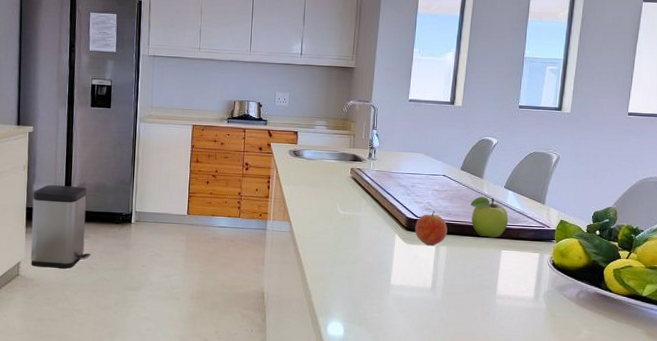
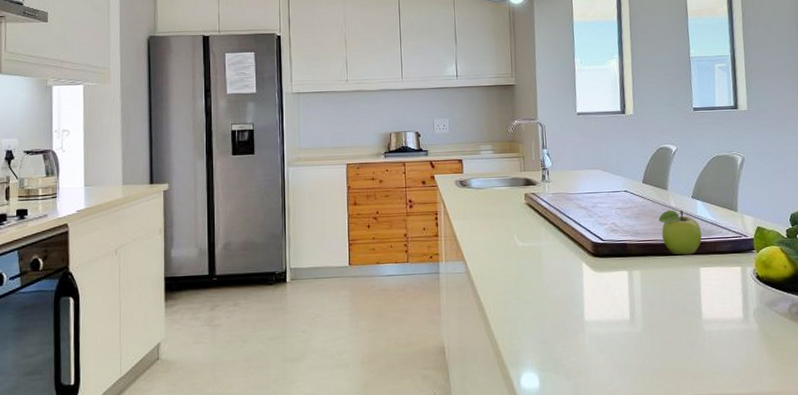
pedal bin: present [31,185,91,269] -> none [171,246,243,347]
fruit: present [415,210,448,247] -> none [602,231,639,272]

